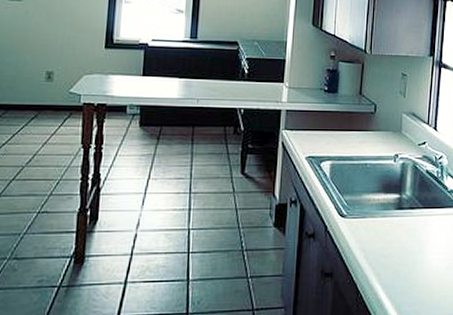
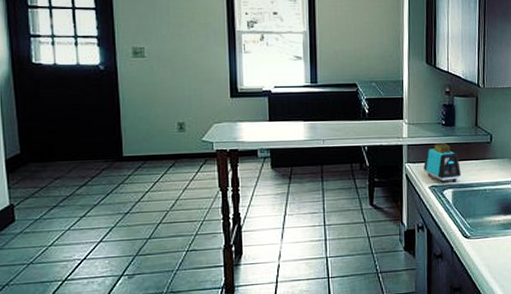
toaster: none [301,110,342,154] -> present [423,143,462,183]

